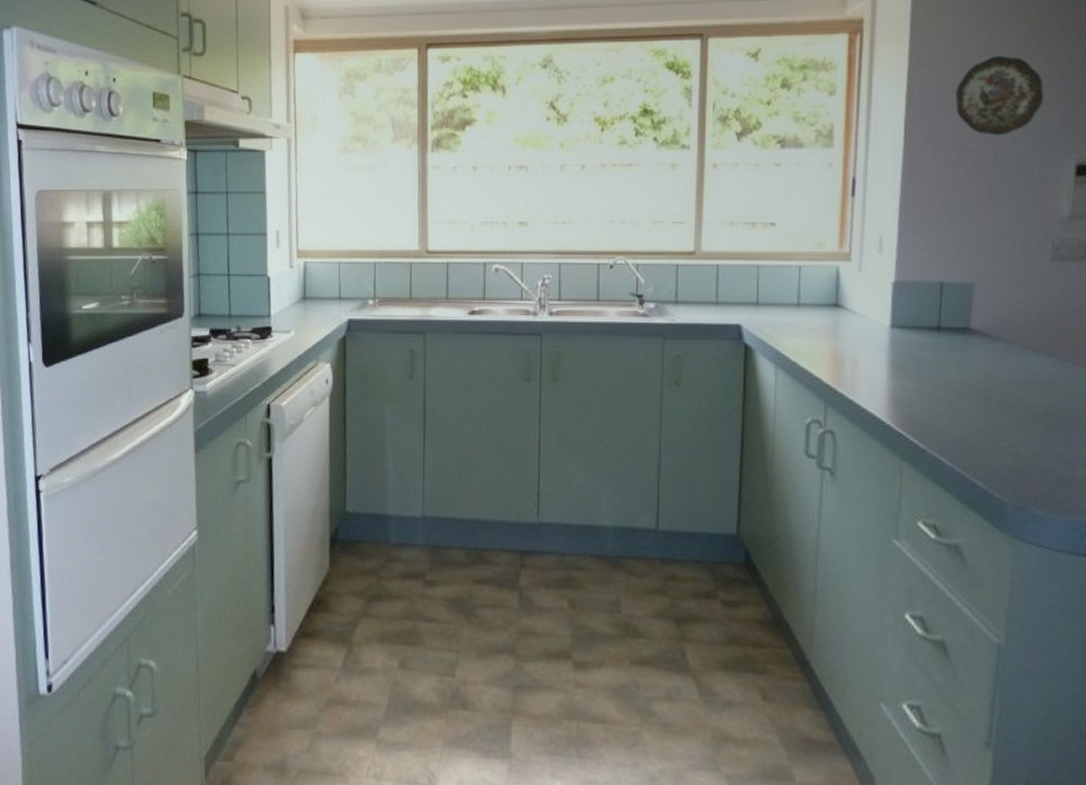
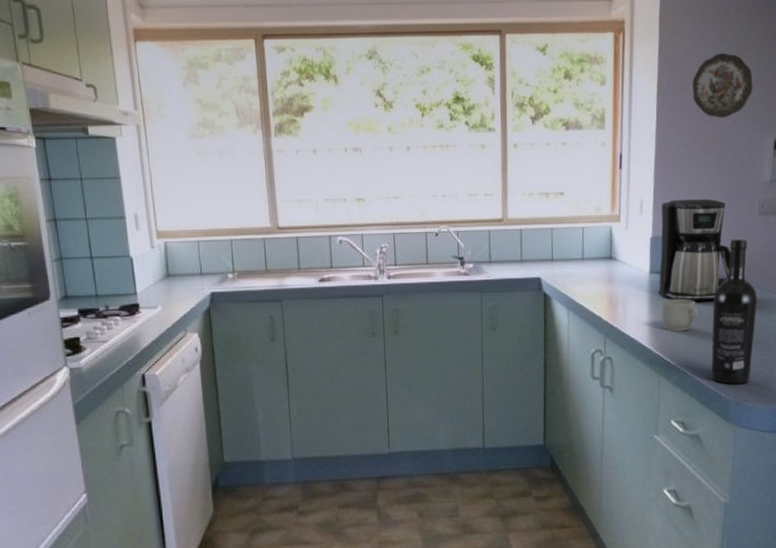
coffee maker: none [902,236,1010,368] -> present [658,198,731,301]
mug: none [904,362,961,405] -> present [660,298,699,331]
wine bottle: none [978,290,1050,482] -> present [711,239,758,384]

